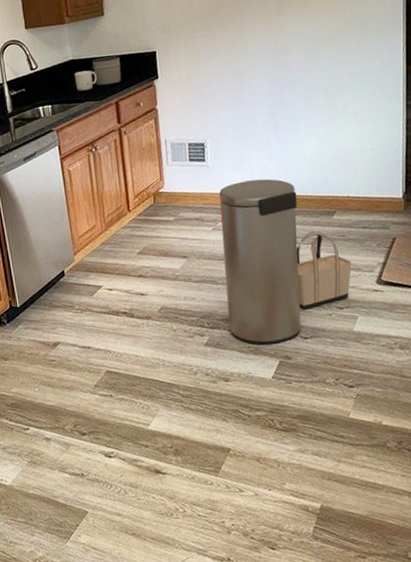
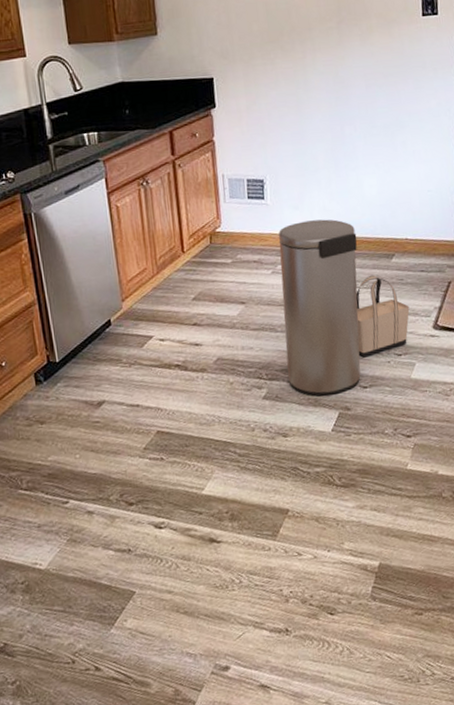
mug: present [74,70,97,91] -> none [123,94,149,118]
bucket: present [91,55,122,85] -> none [142,79,176,113]

